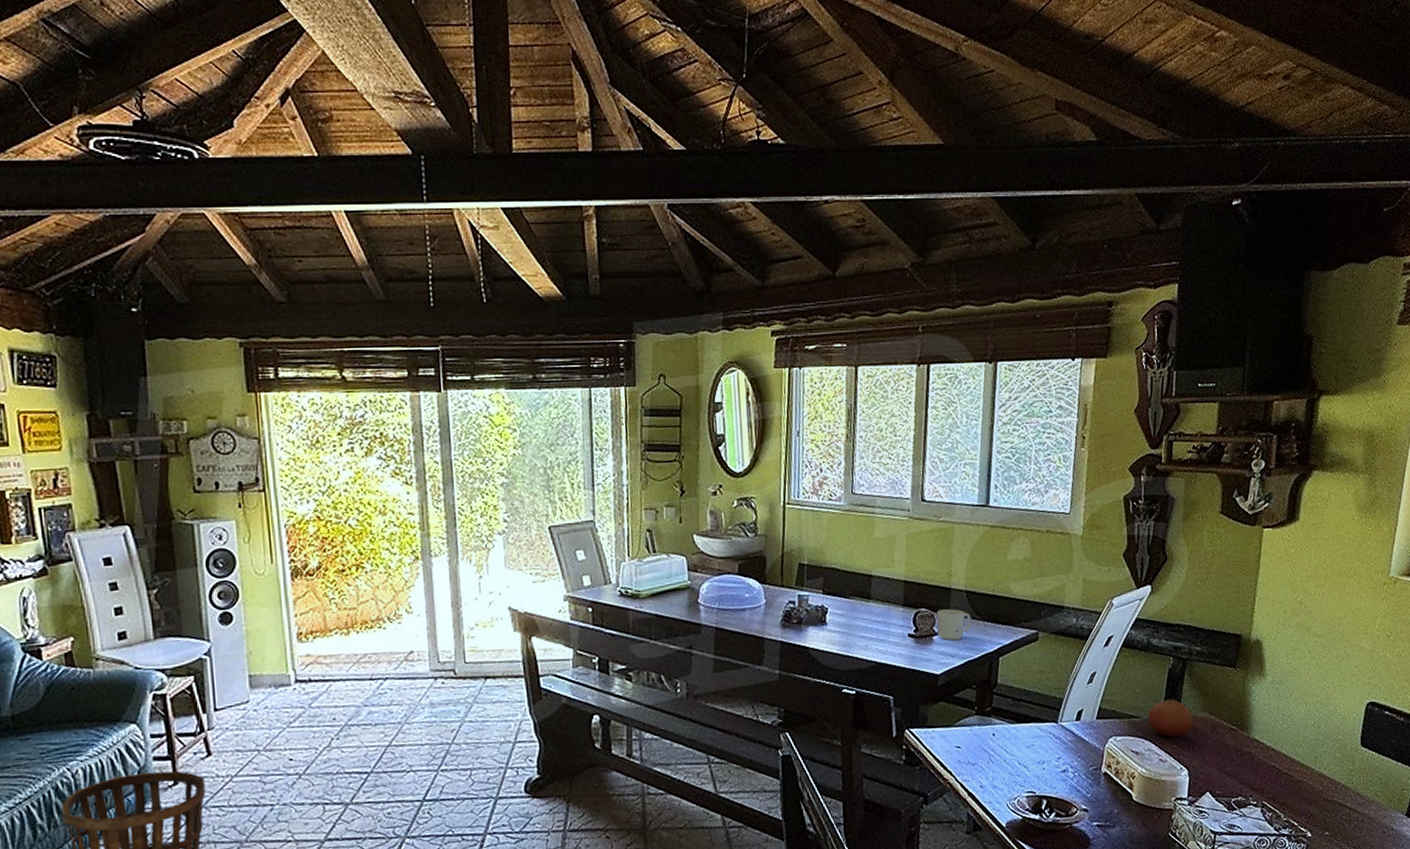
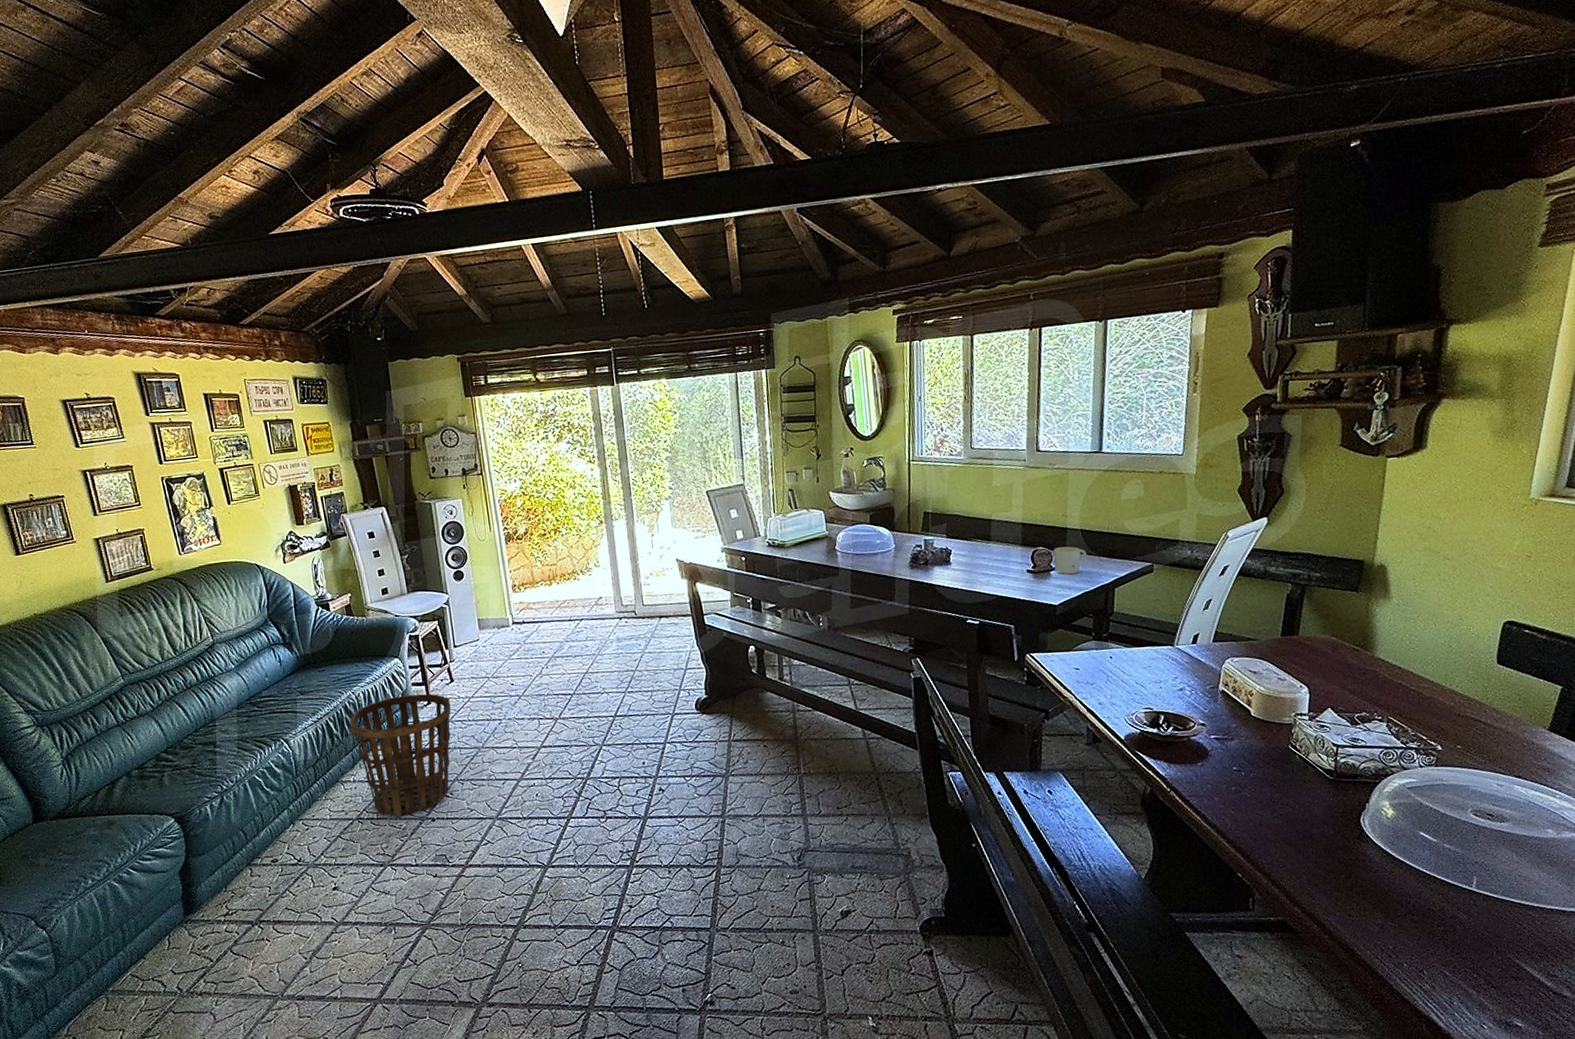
fruit: present [1148,699,1193,738] -> none [1266,622,1313,658]

